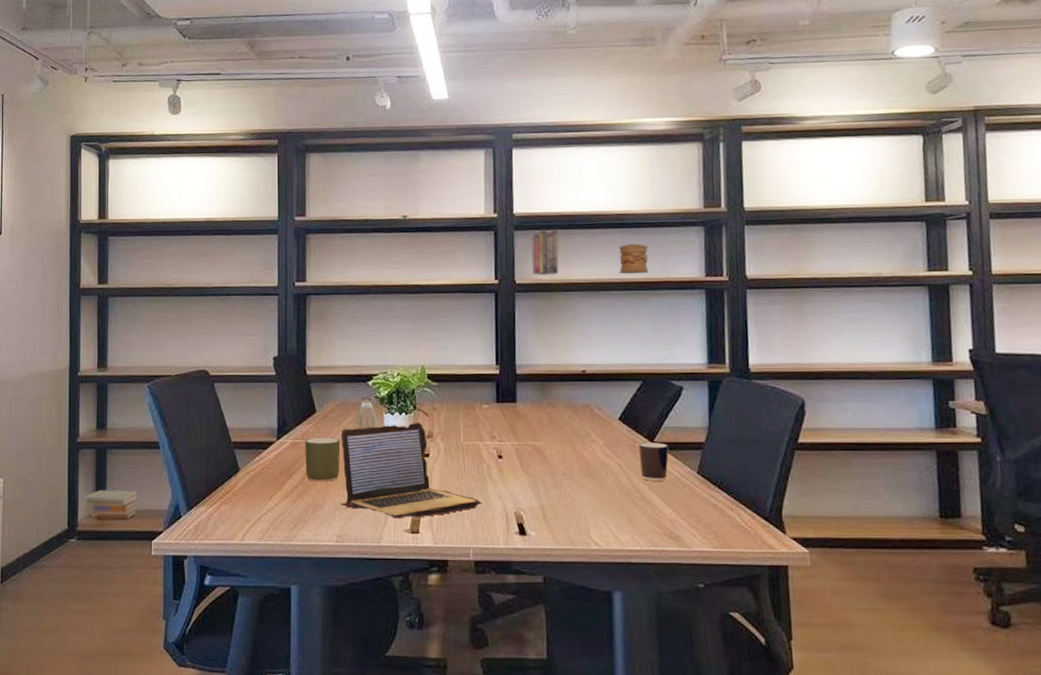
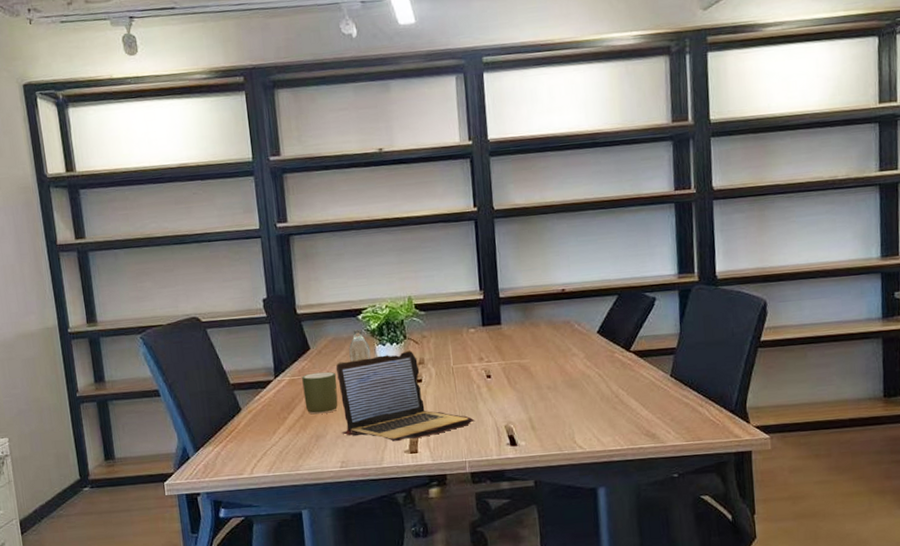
books: present [83,490,138,520] -> none [91,438,146,468]
books: present [531,229,559,276] -> none [506,153,535,201]
decorative box: present [618,243,648,275] -> none [591,161,621,193]
mug: present [638,442,669,481] -> none [616,351,644,387]

